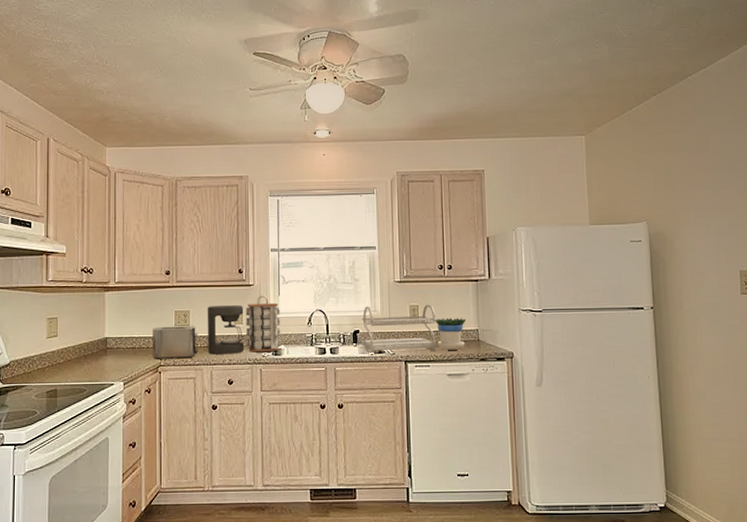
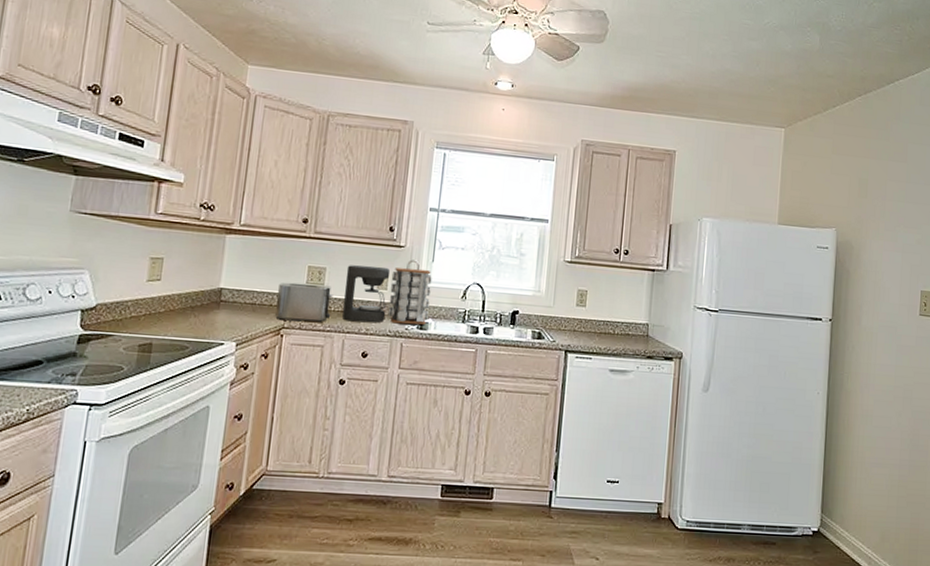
dish rack: present [361,304,437,354] -> none [520,285,606,343]
flowerpot: present [435,318,466,350] -> none [602,307,637,344]

